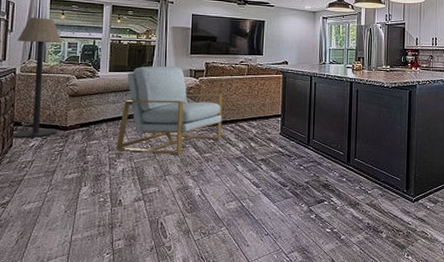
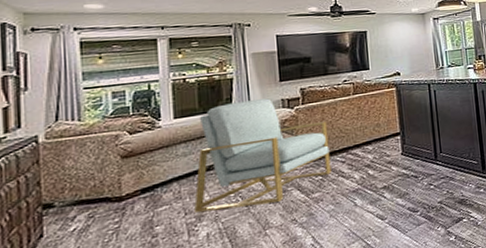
floor lamp: present [12,17,62,139] -> none [35,66,110,226]

